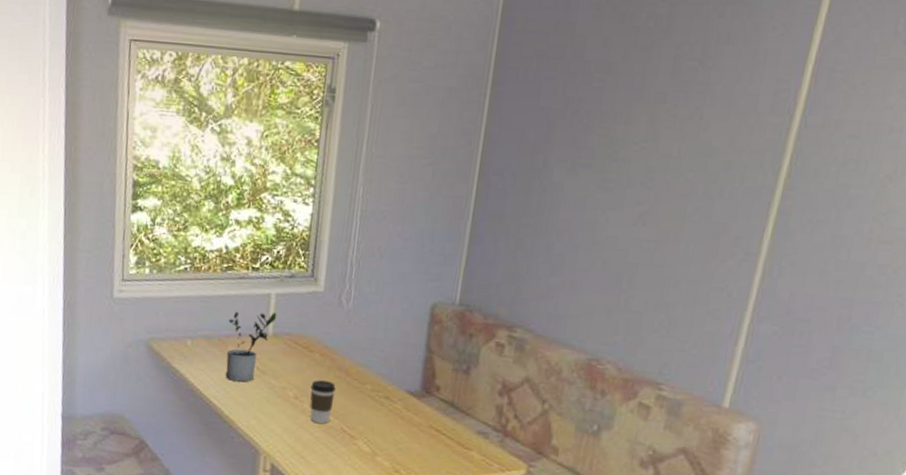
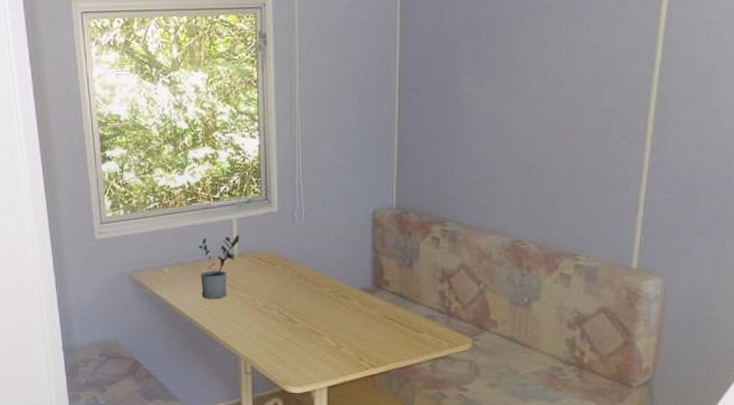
coffee cup: present [309,380,336,424] -> none [277,289,299,327]

